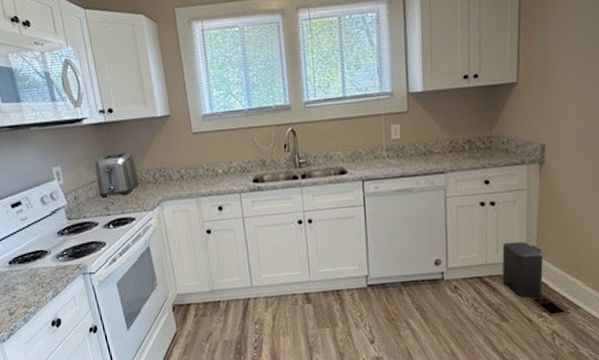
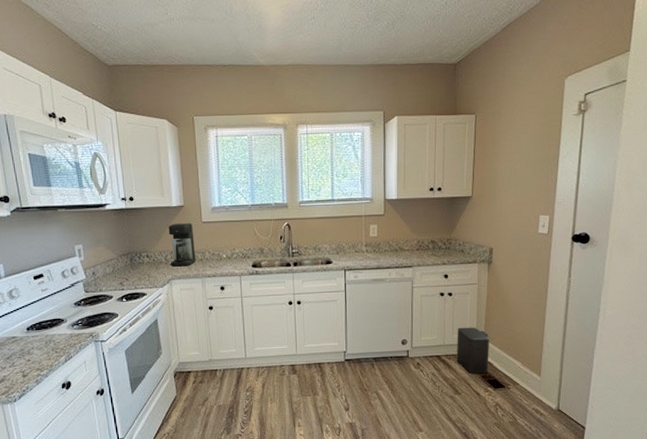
toaster: present [94,152,140,198] -> none [113,235,152,274]
coffee maker: none [154,135,189,187] -> present [168,223,196,267]

